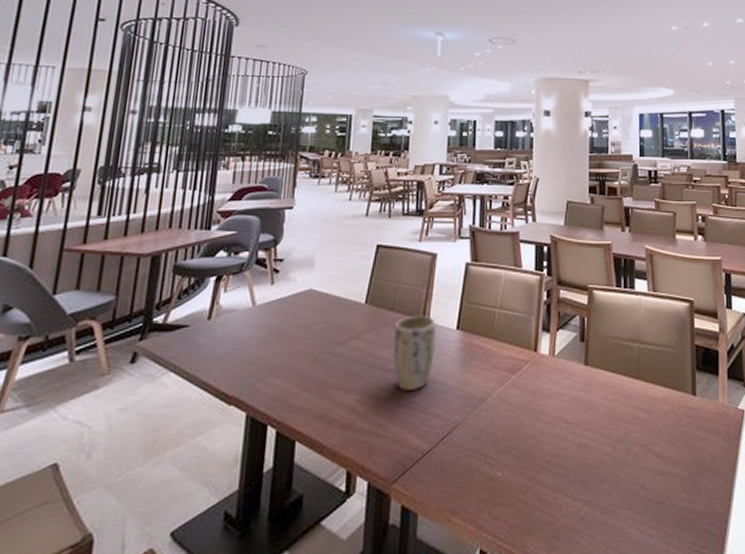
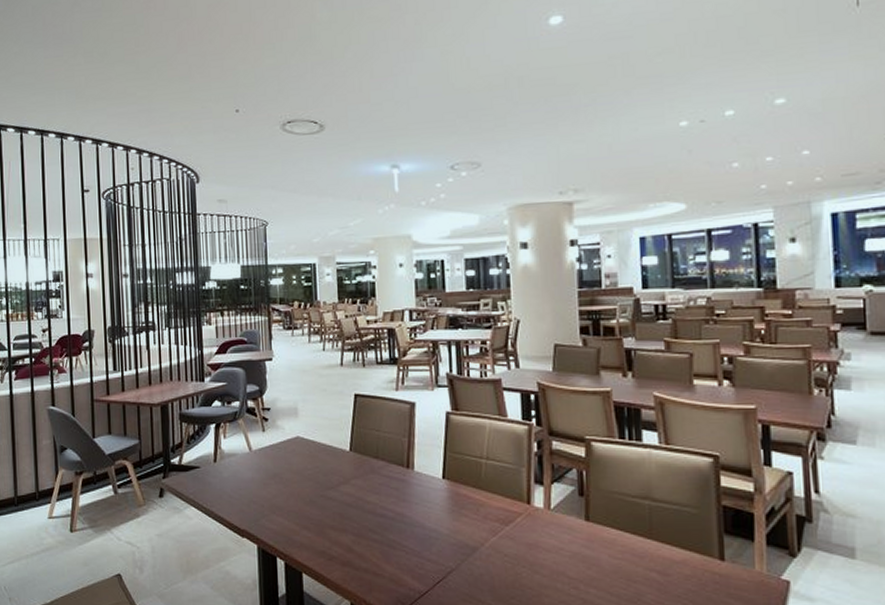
plant pot: present [392,315,437,390] -> none [379,463,424,535]

